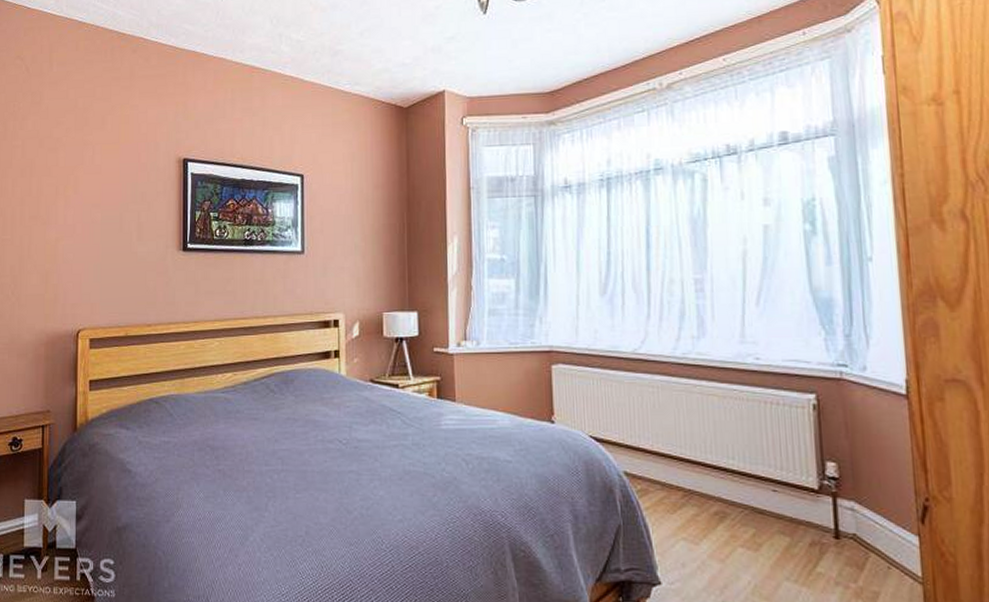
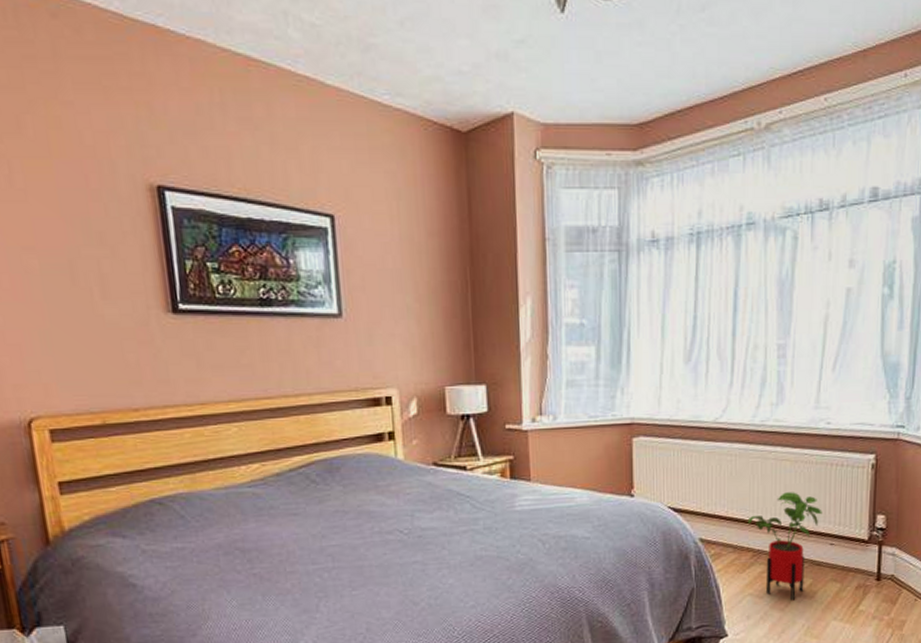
house plant: none [675,429,760,551] -> present [747,492,822,601]

